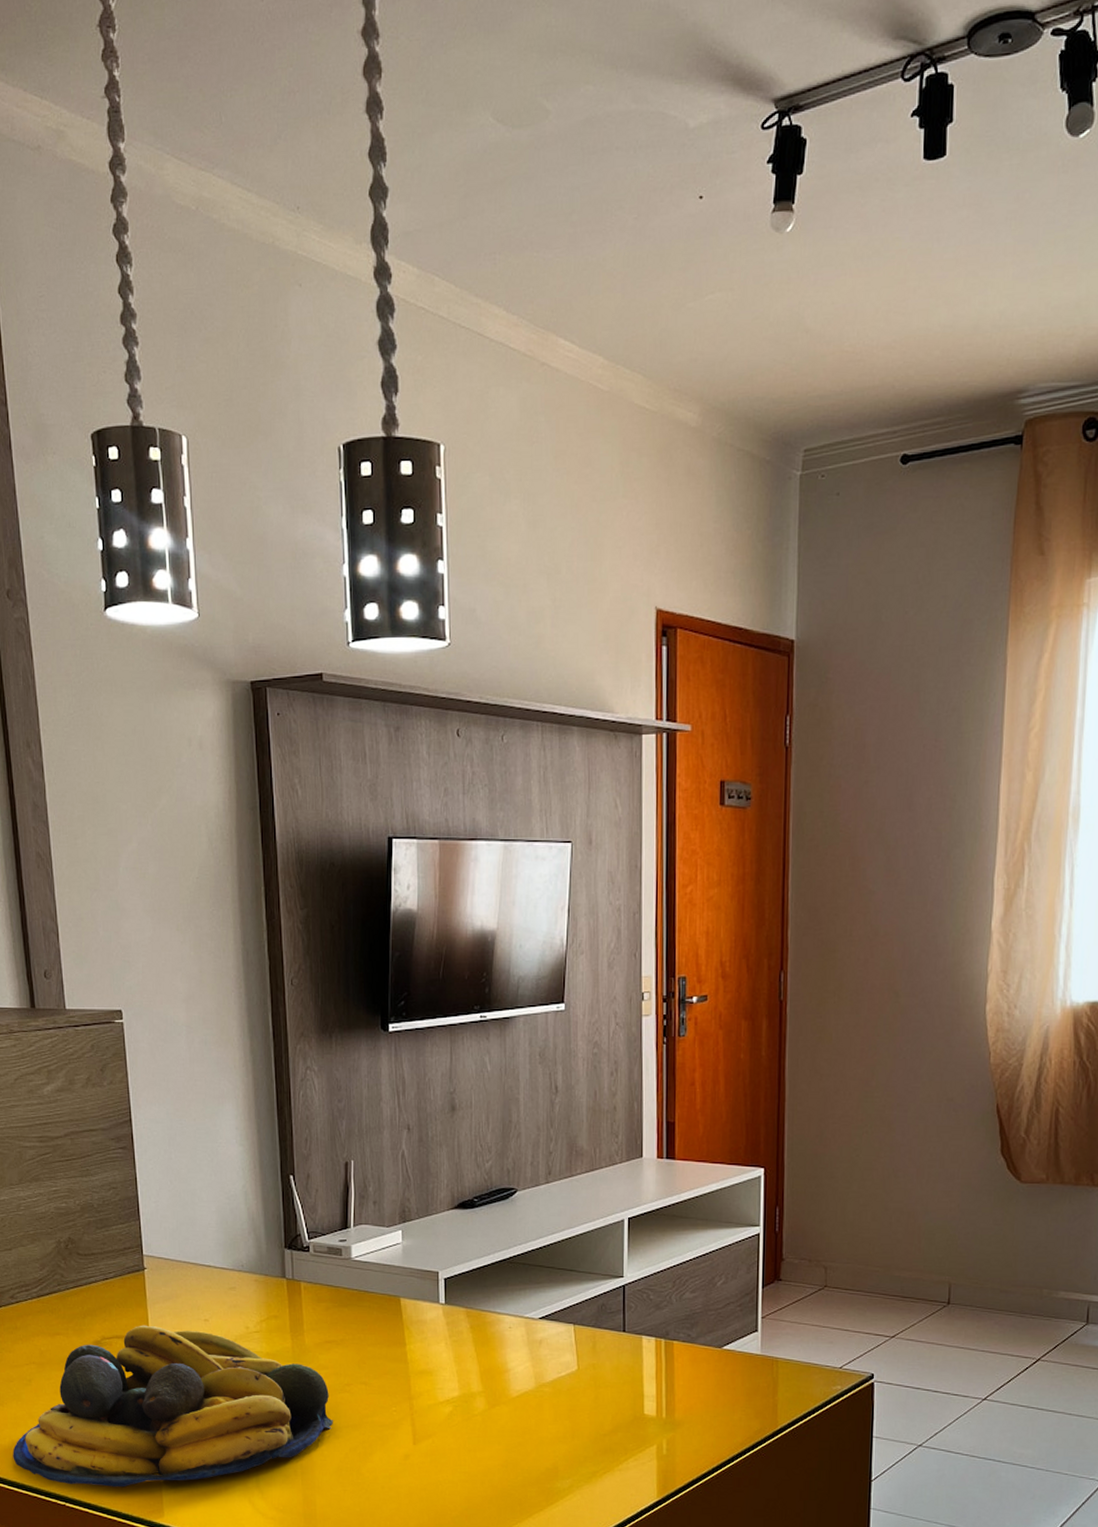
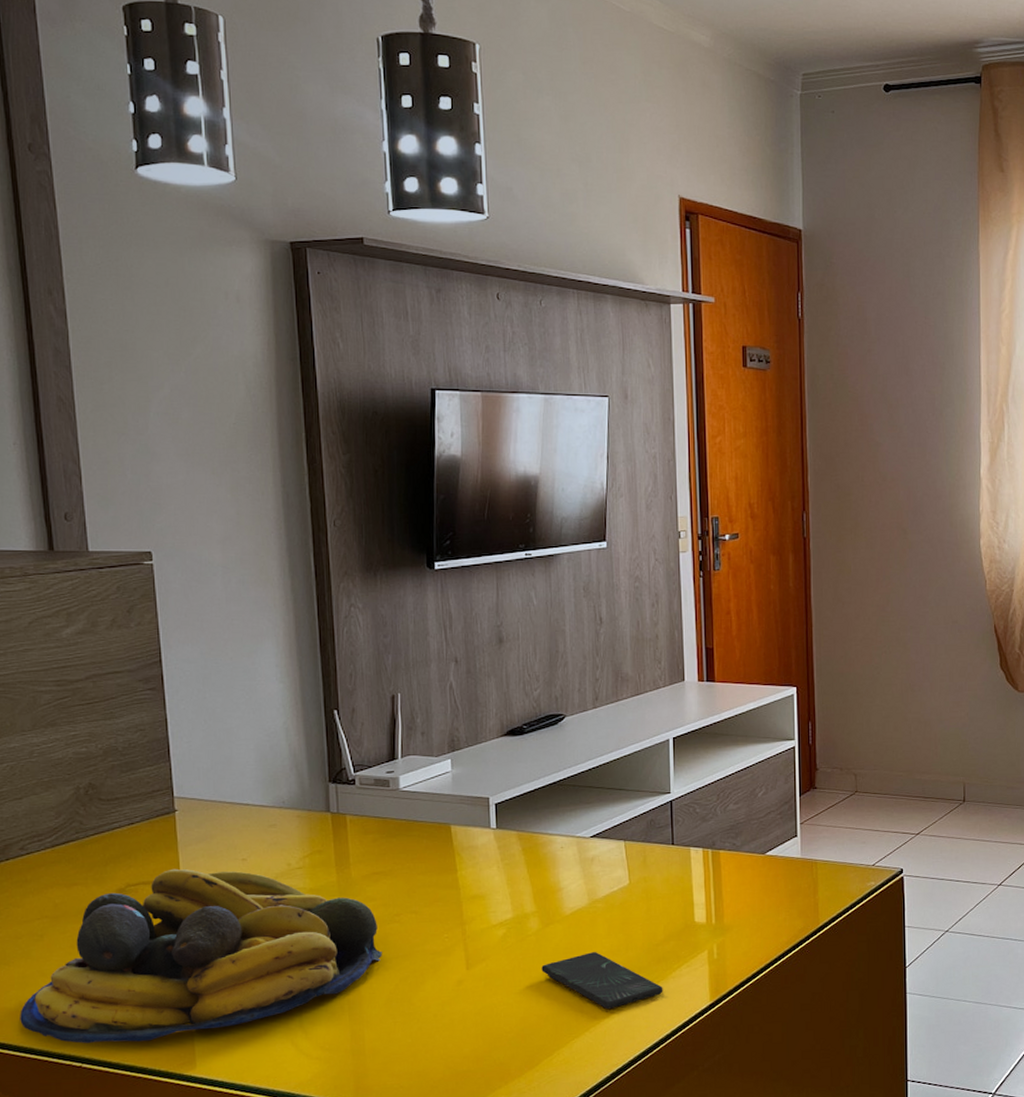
smartphone: none [487,1437,609,1497] -> present [541,952,663,1010]

